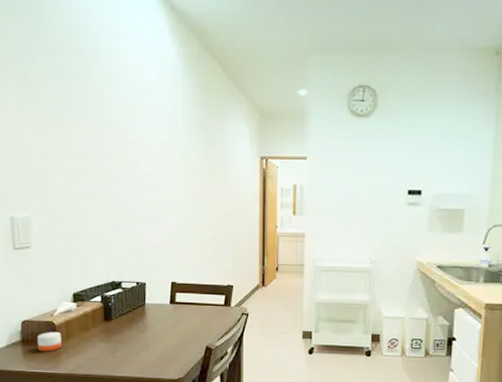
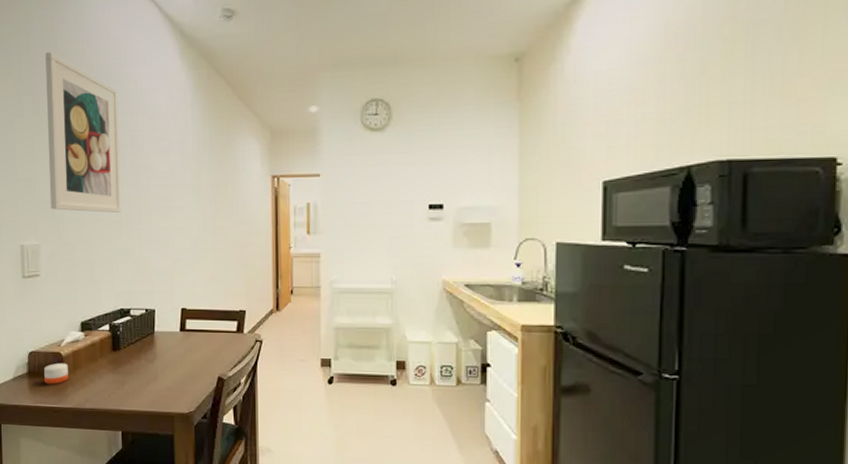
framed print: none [31,20,112,188] -> present [45,52,122,213]

